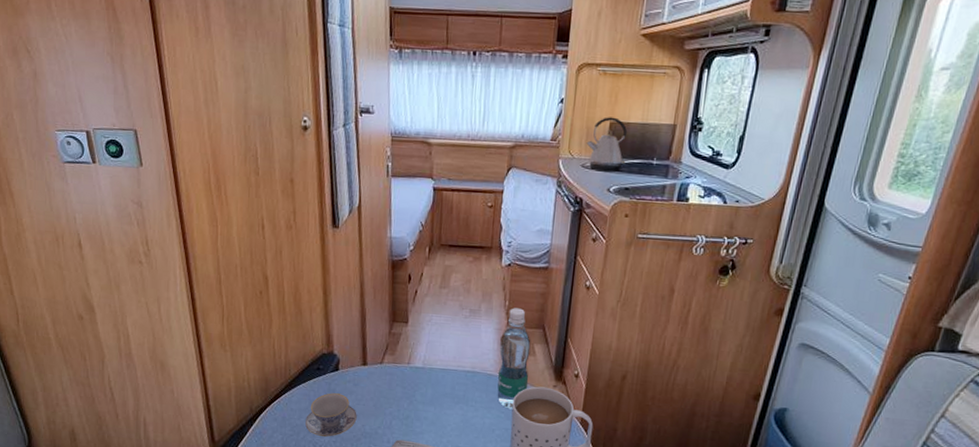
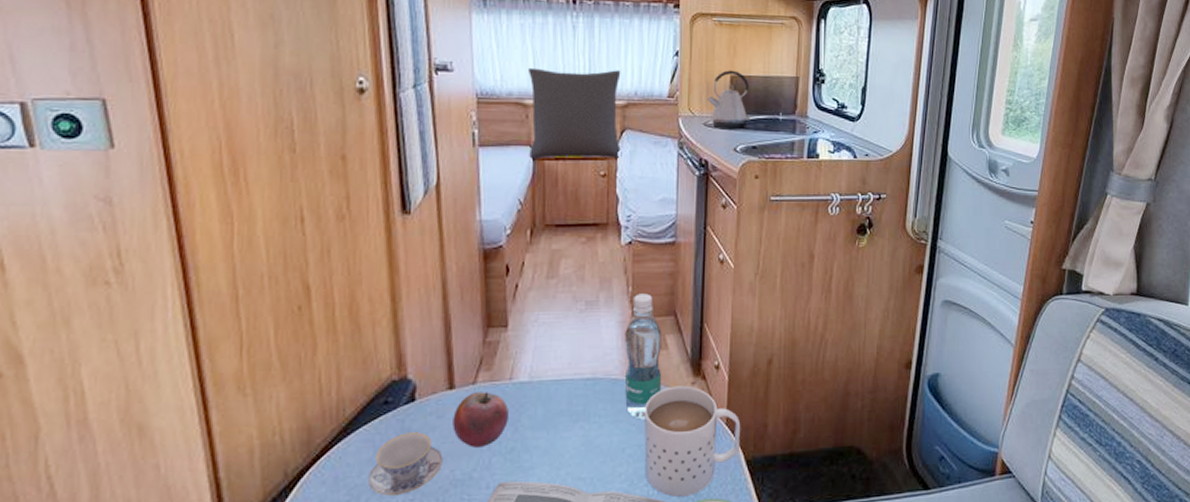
fruit: none [364,370,407,412] -> present [452,392,510,448]
pillow: none [431,111,511,192] -> present [527,67,622,159]

